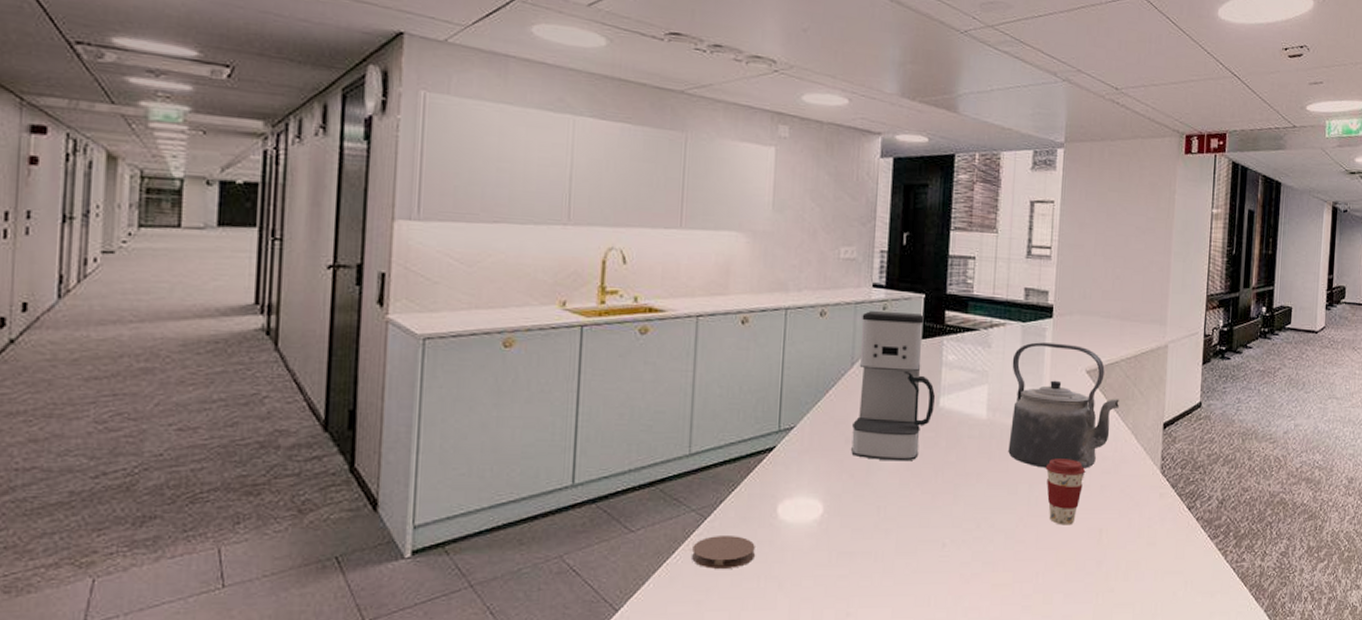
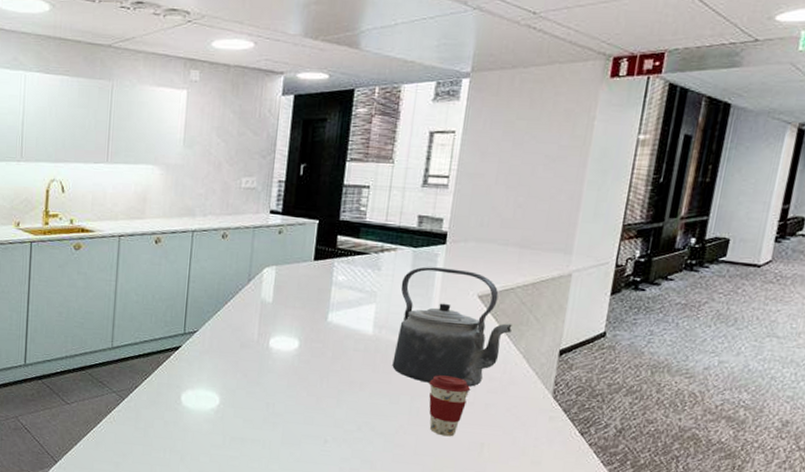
coaster: present [692,536,755,569] -> none [113,413,162,441]
coffee maker: present [851,311,936,461] -> none [245,234,325,367]

